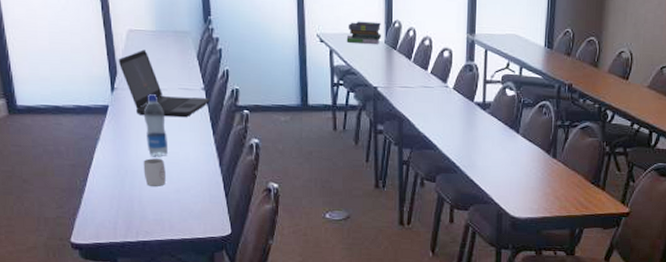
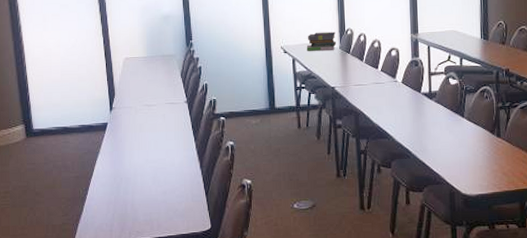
laptop computer: present [118,49,211,117] -> none [116,73,193,128]
bottle: present [143,94,168,157] -> none [136,110,156,164]
mug: present [143,158,166,186] -> none [136,165,154,190]

